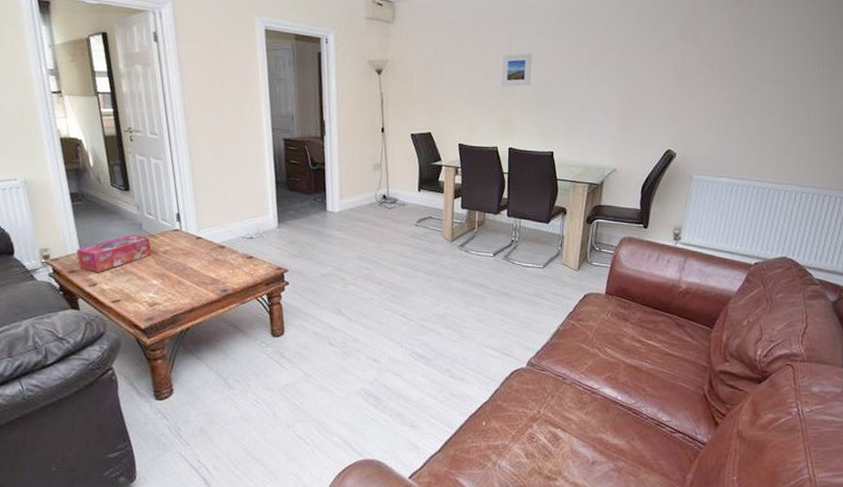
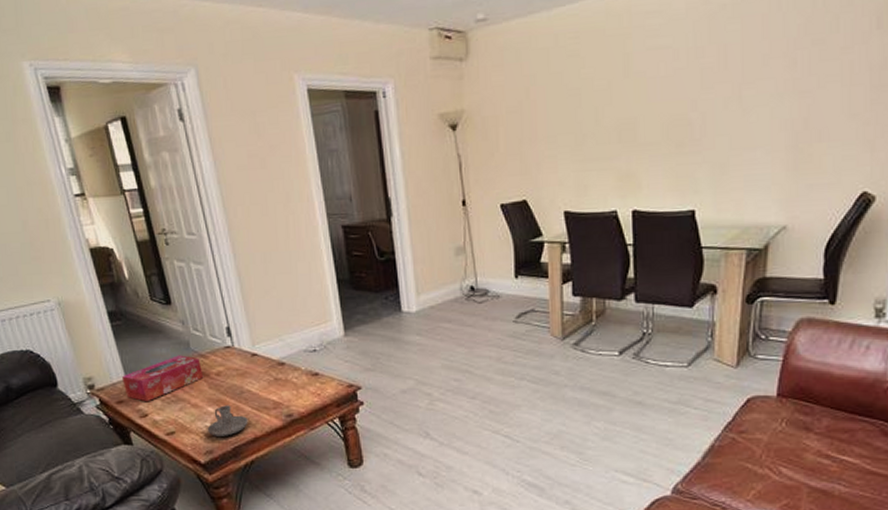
candle holder: none [151,279,188,306] -> present [208,405,248,436]
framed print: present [502,53,532,87] -> none [617,78,659,128]

